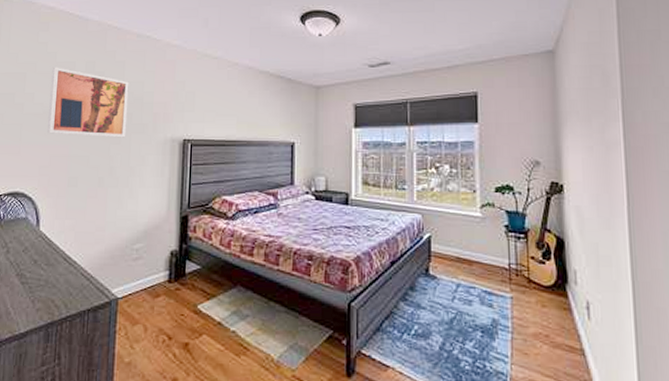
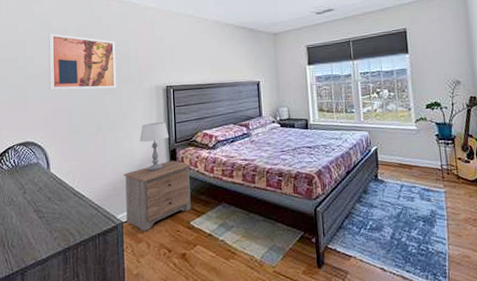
nightstand: none [123,229,206,311] -> present [124,160,192,231]
table lamp: none [146,181,182,240] -> present [139,122,169,172]

